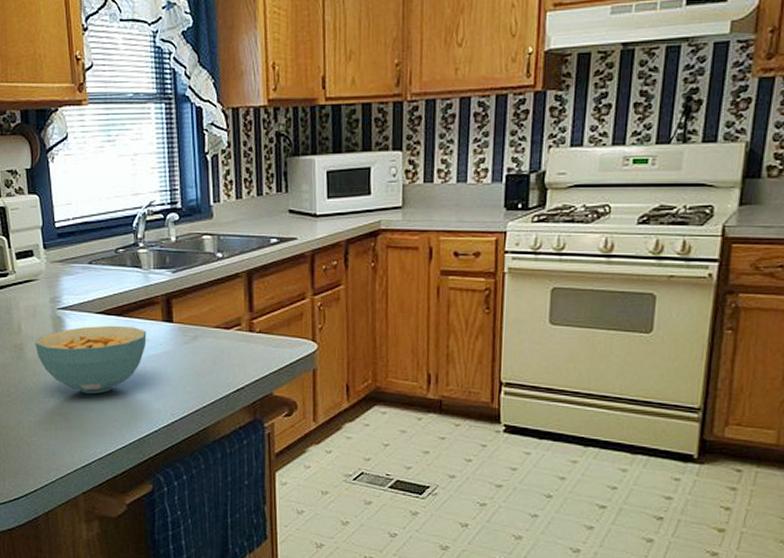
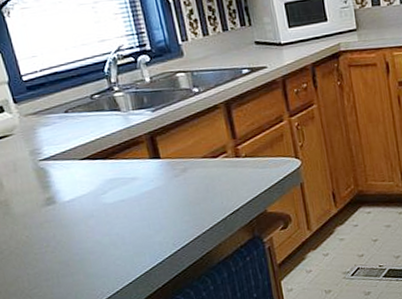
cereal bowl: present [35,325,147,394] -> none [20,168,137,239]

